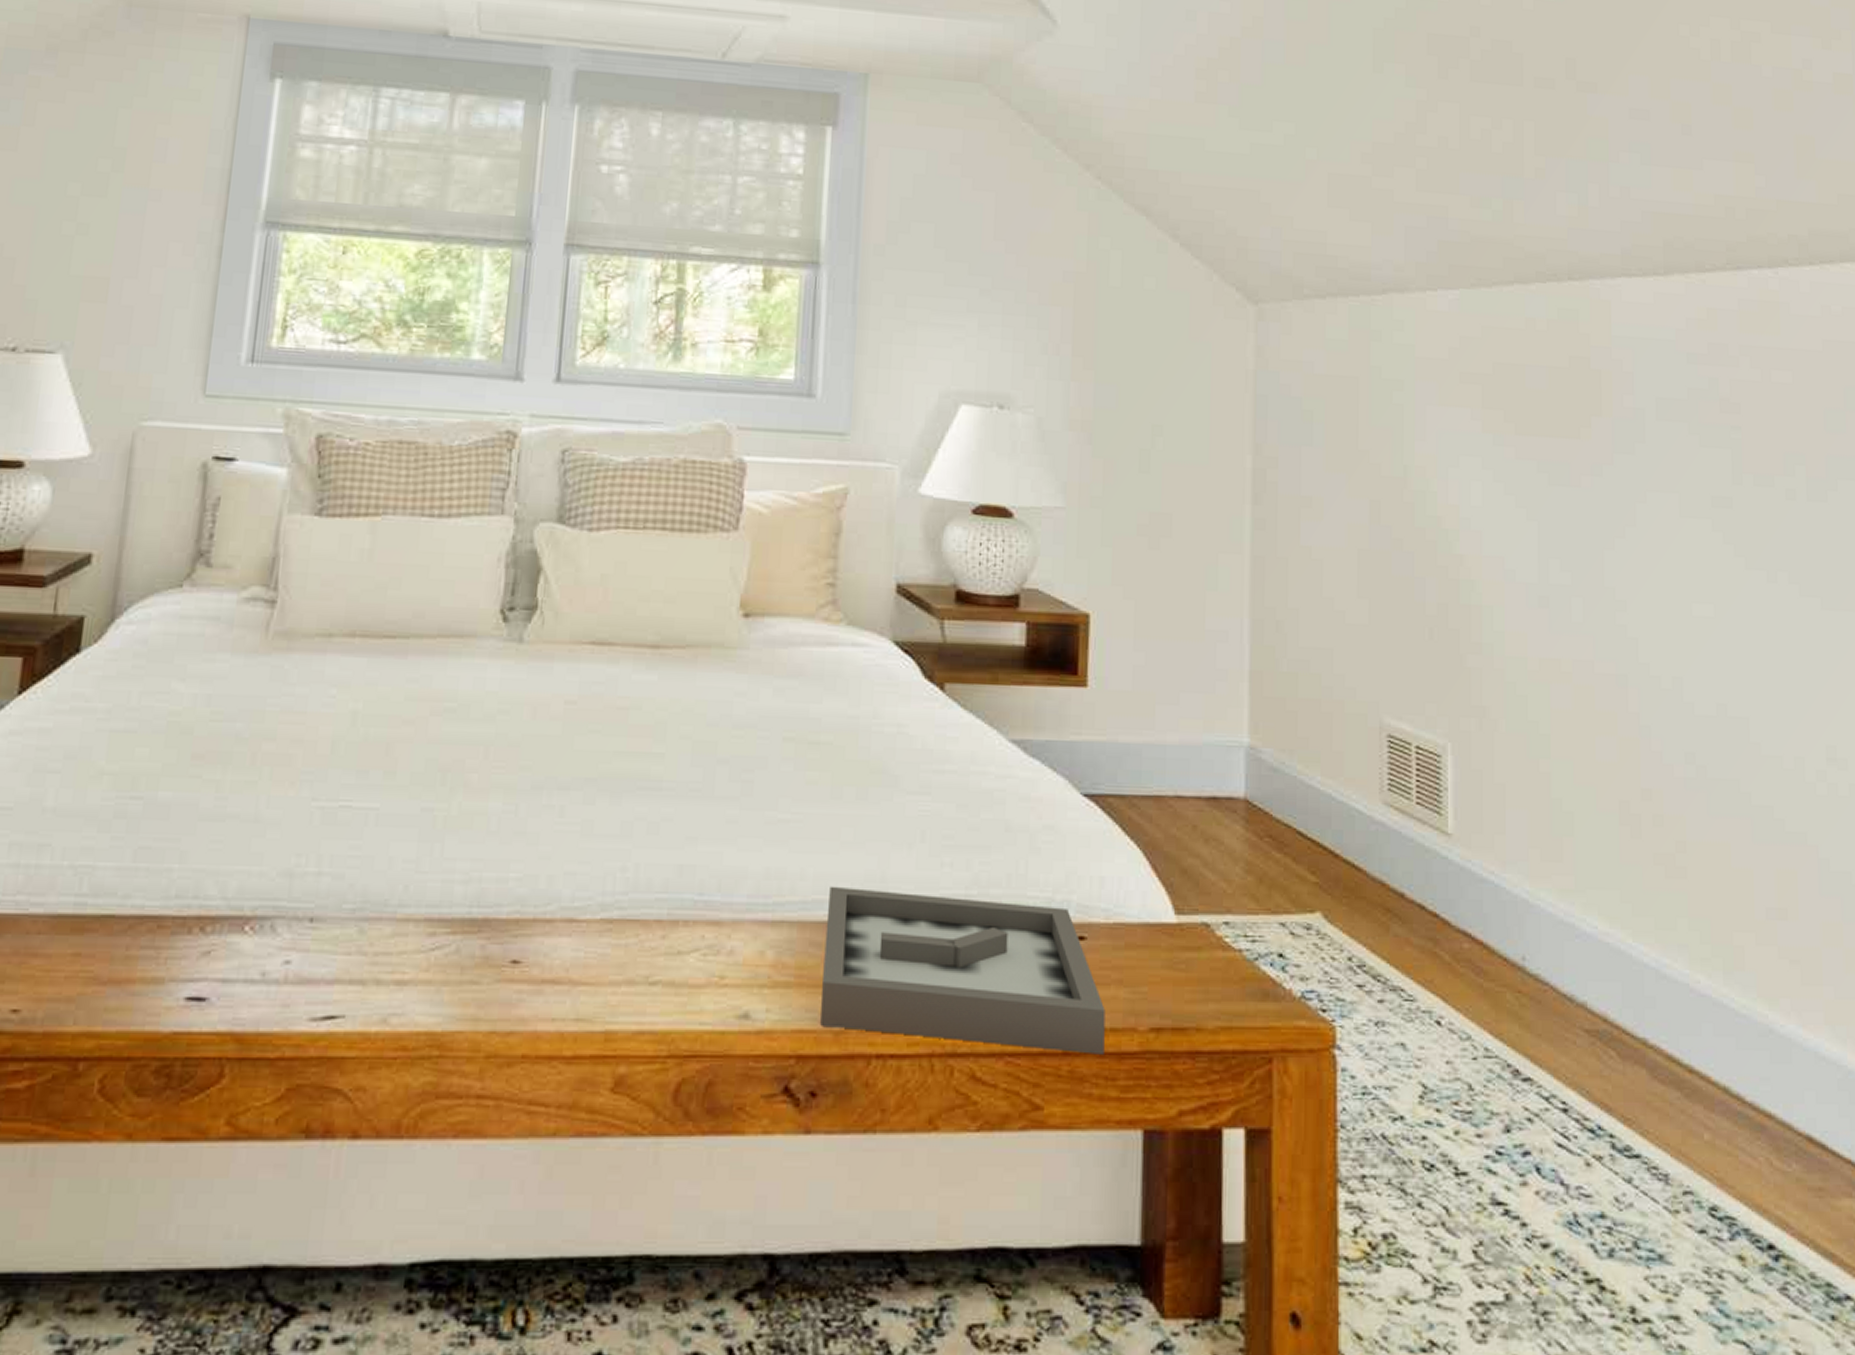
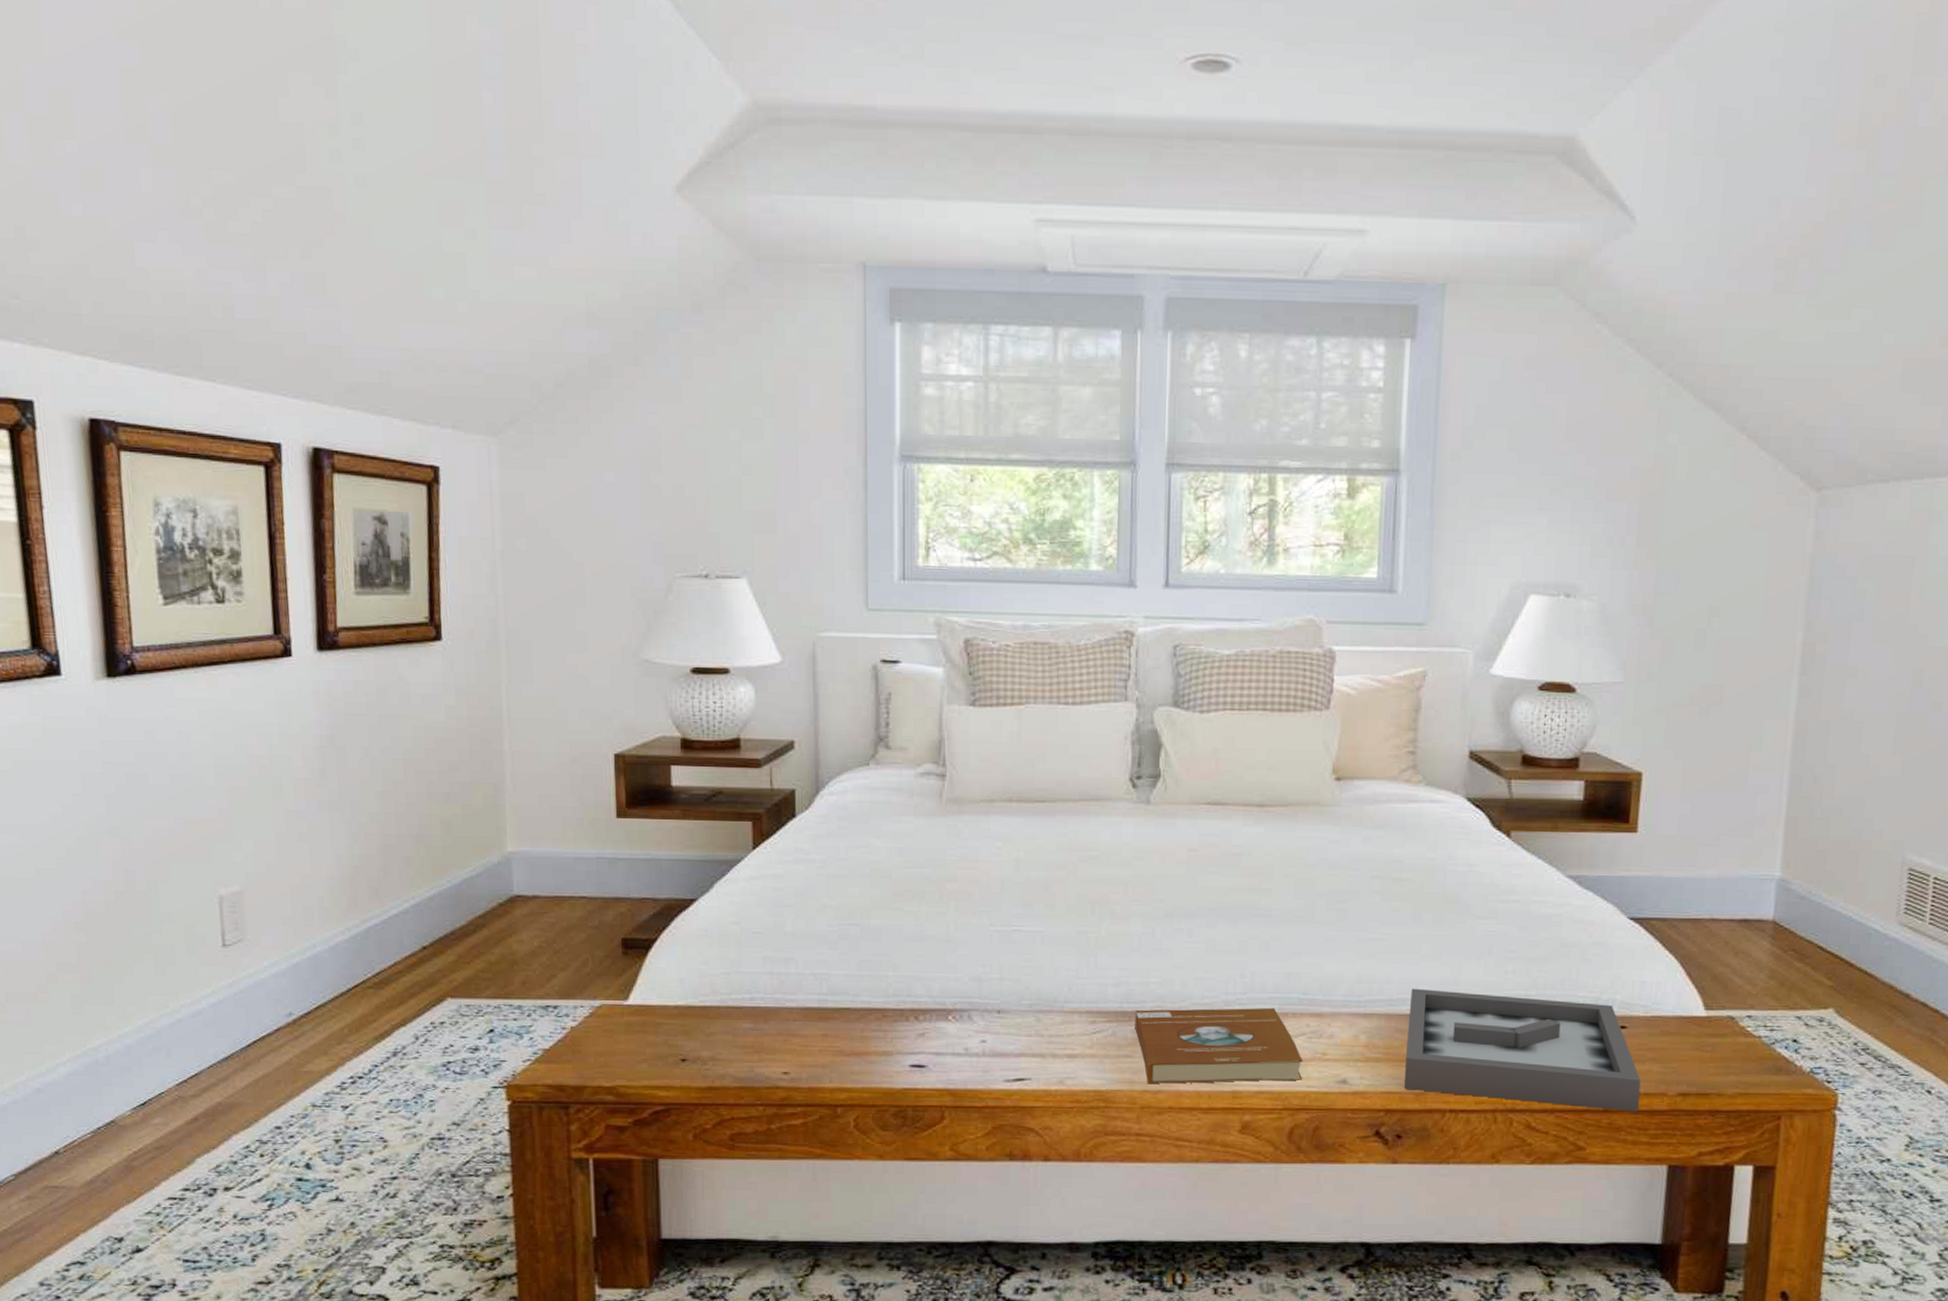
book: none [485,913,695,1023] -> present [1135,1007,1303,1084]

